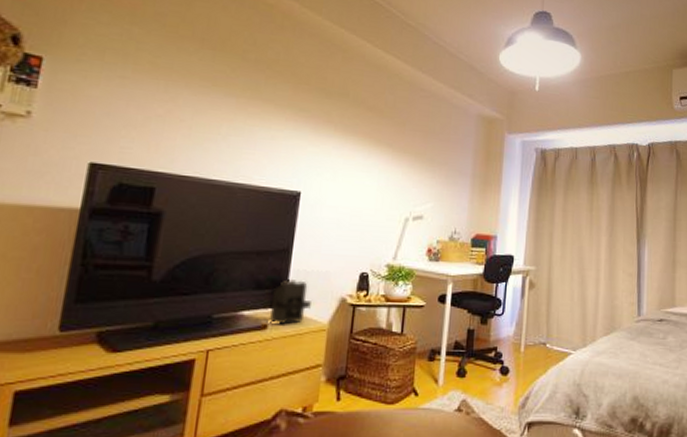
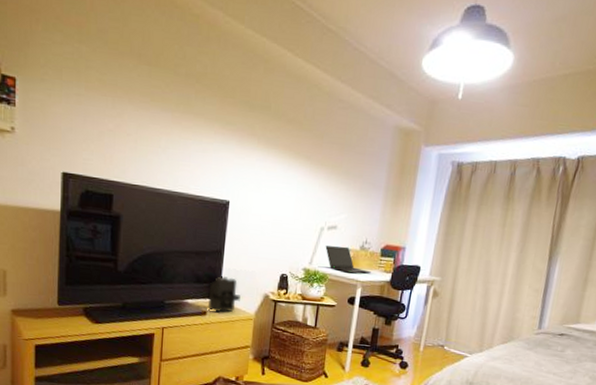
laptop: none [411,237,462,268] -> present [325,245,371,274]

